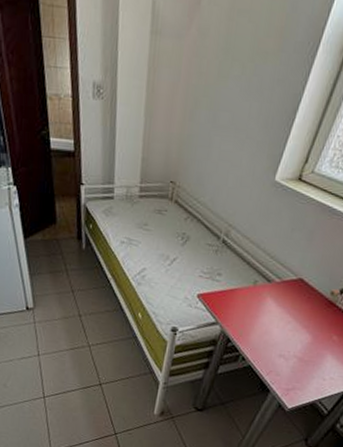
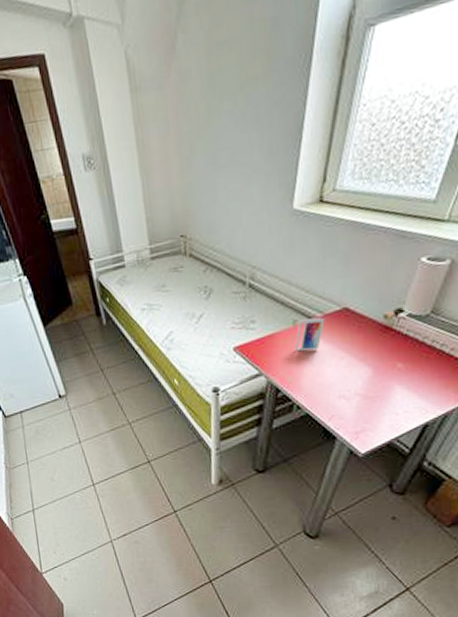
smartphone: none [250,281,282,311] -> present [294,317,325,352]

